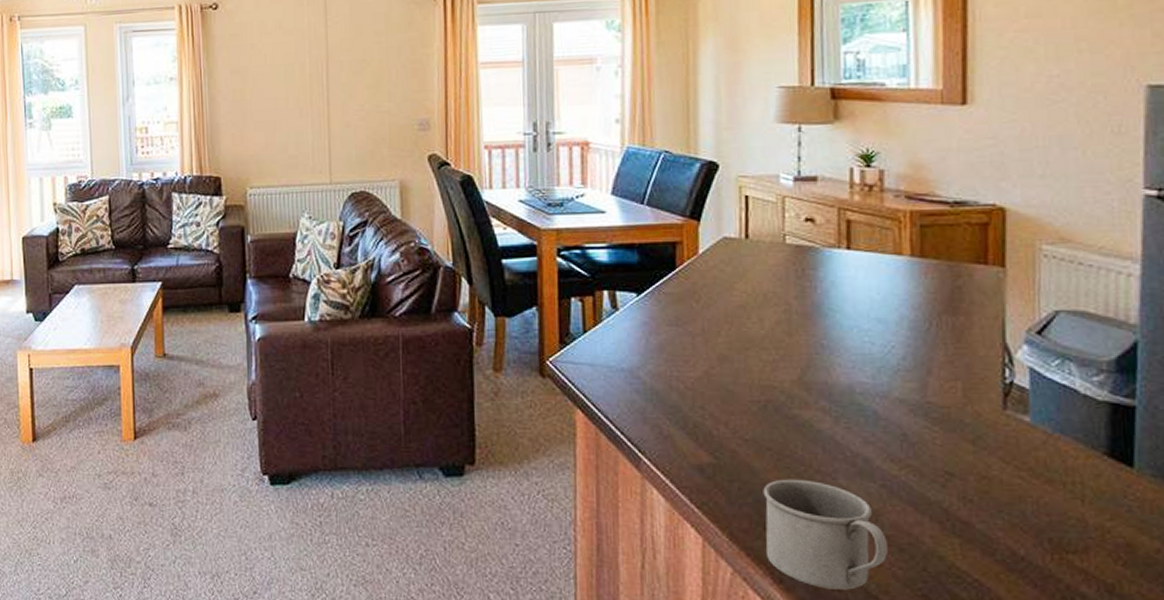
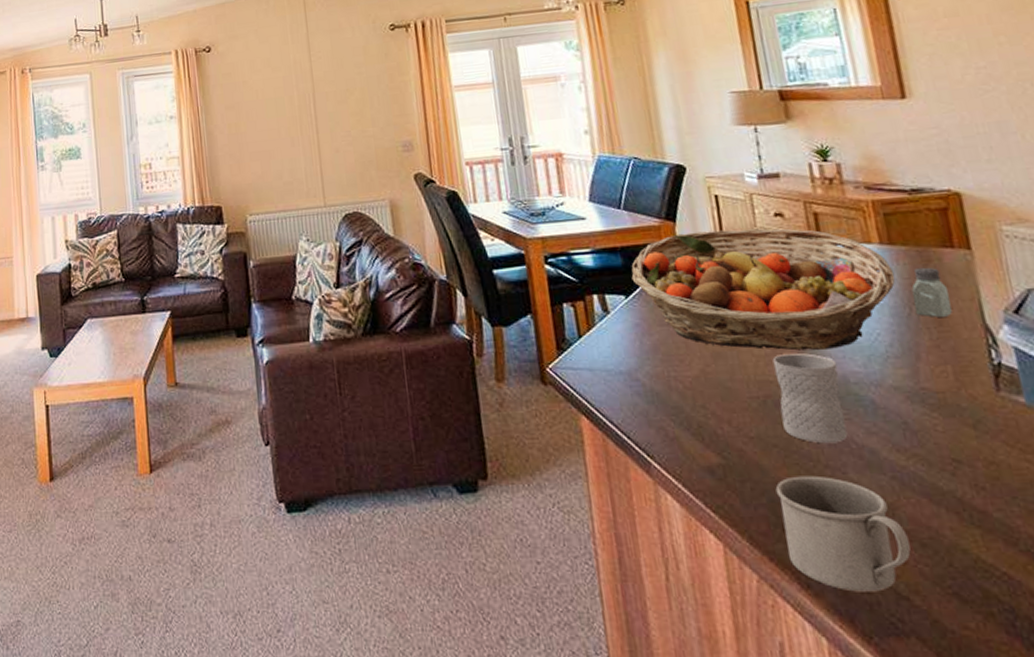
fruit basket: none [646,232,921,358] -> present [631,228,896,351]
mug: none [780,361,845,450] -> present [772,353,848,444]
saltshaker: none [934,282,974,335] -> present [911,267,953,318]

